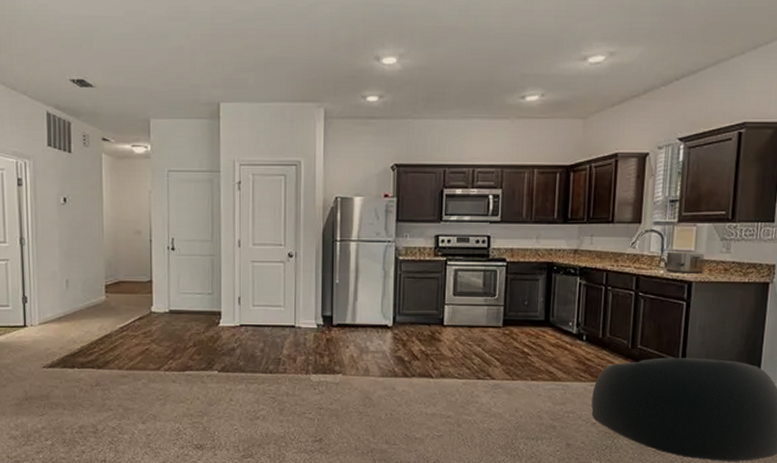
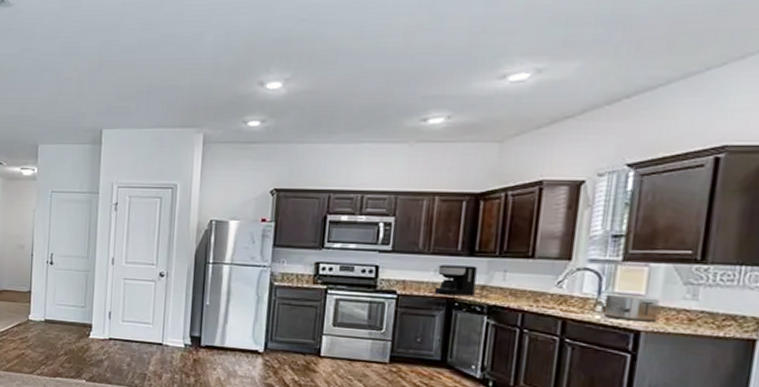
coffee maker: none [532,232,580,261] -> present [428,264,489,298]

